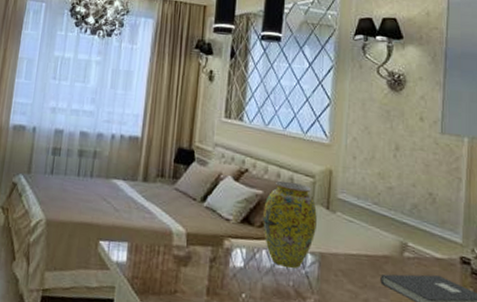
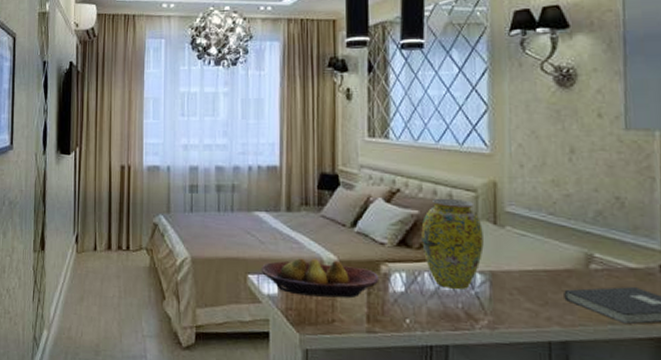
fruit bowl: none [112,228,222,271] -> present [261,258,380,299]

